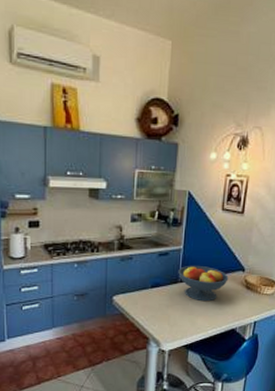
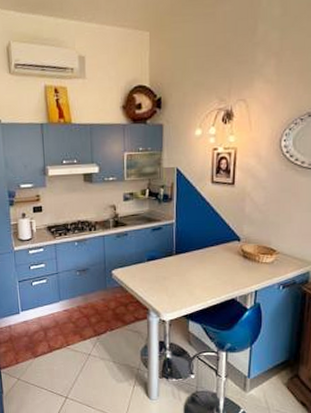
fruit bowl: present [178,265,229,302] -> none [173,237,224,273]

